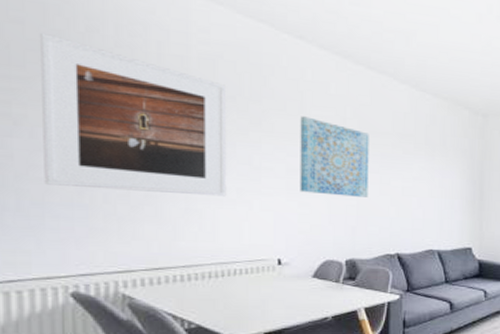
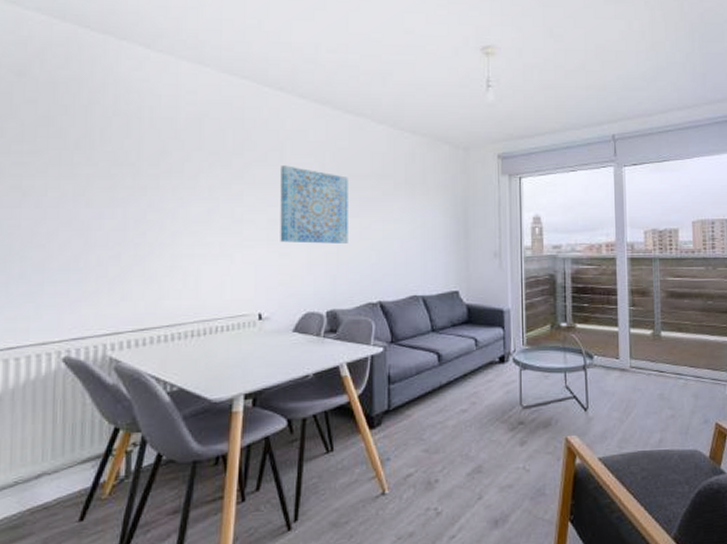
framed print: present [41,32,227,197] -> none [46,109,212,252]

